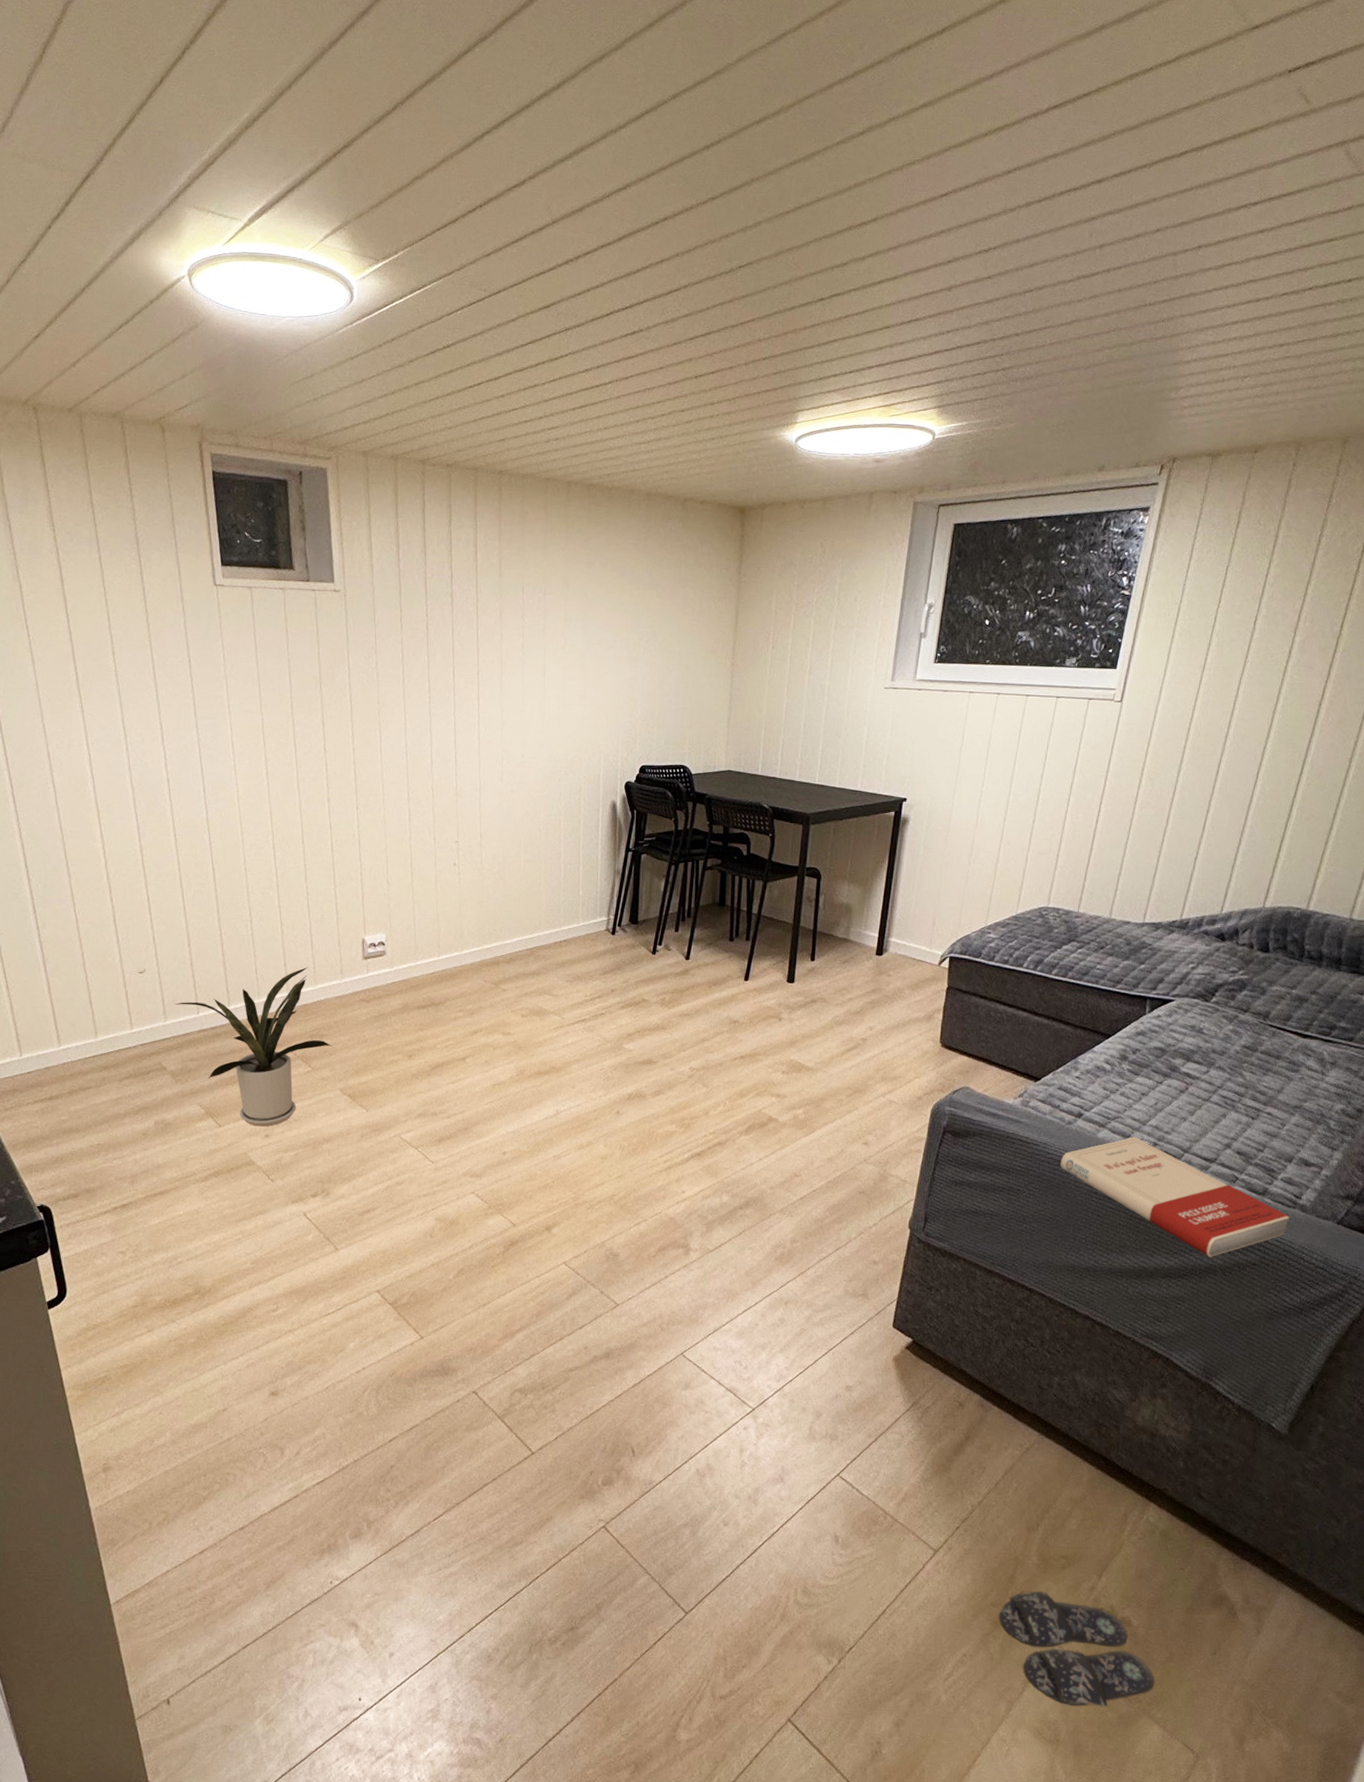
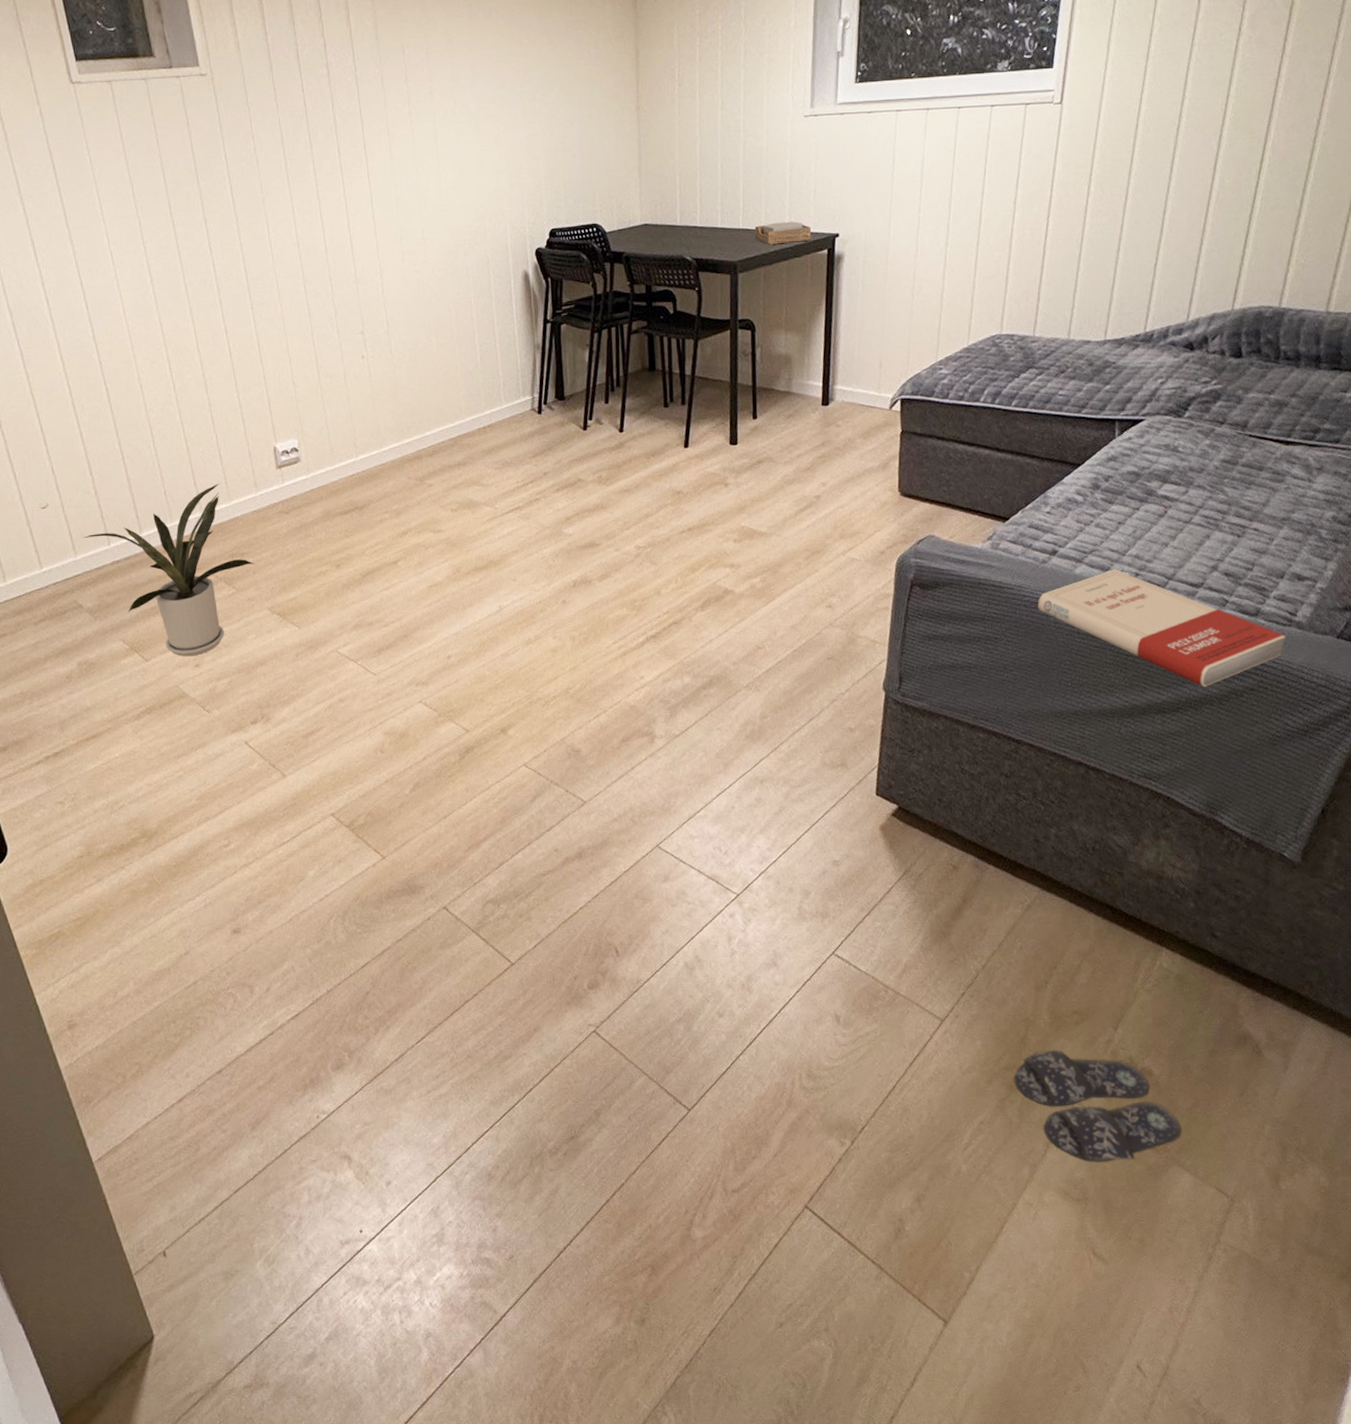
napkin holder: none [829,782,882,803] -> present [754,221,812,245]

